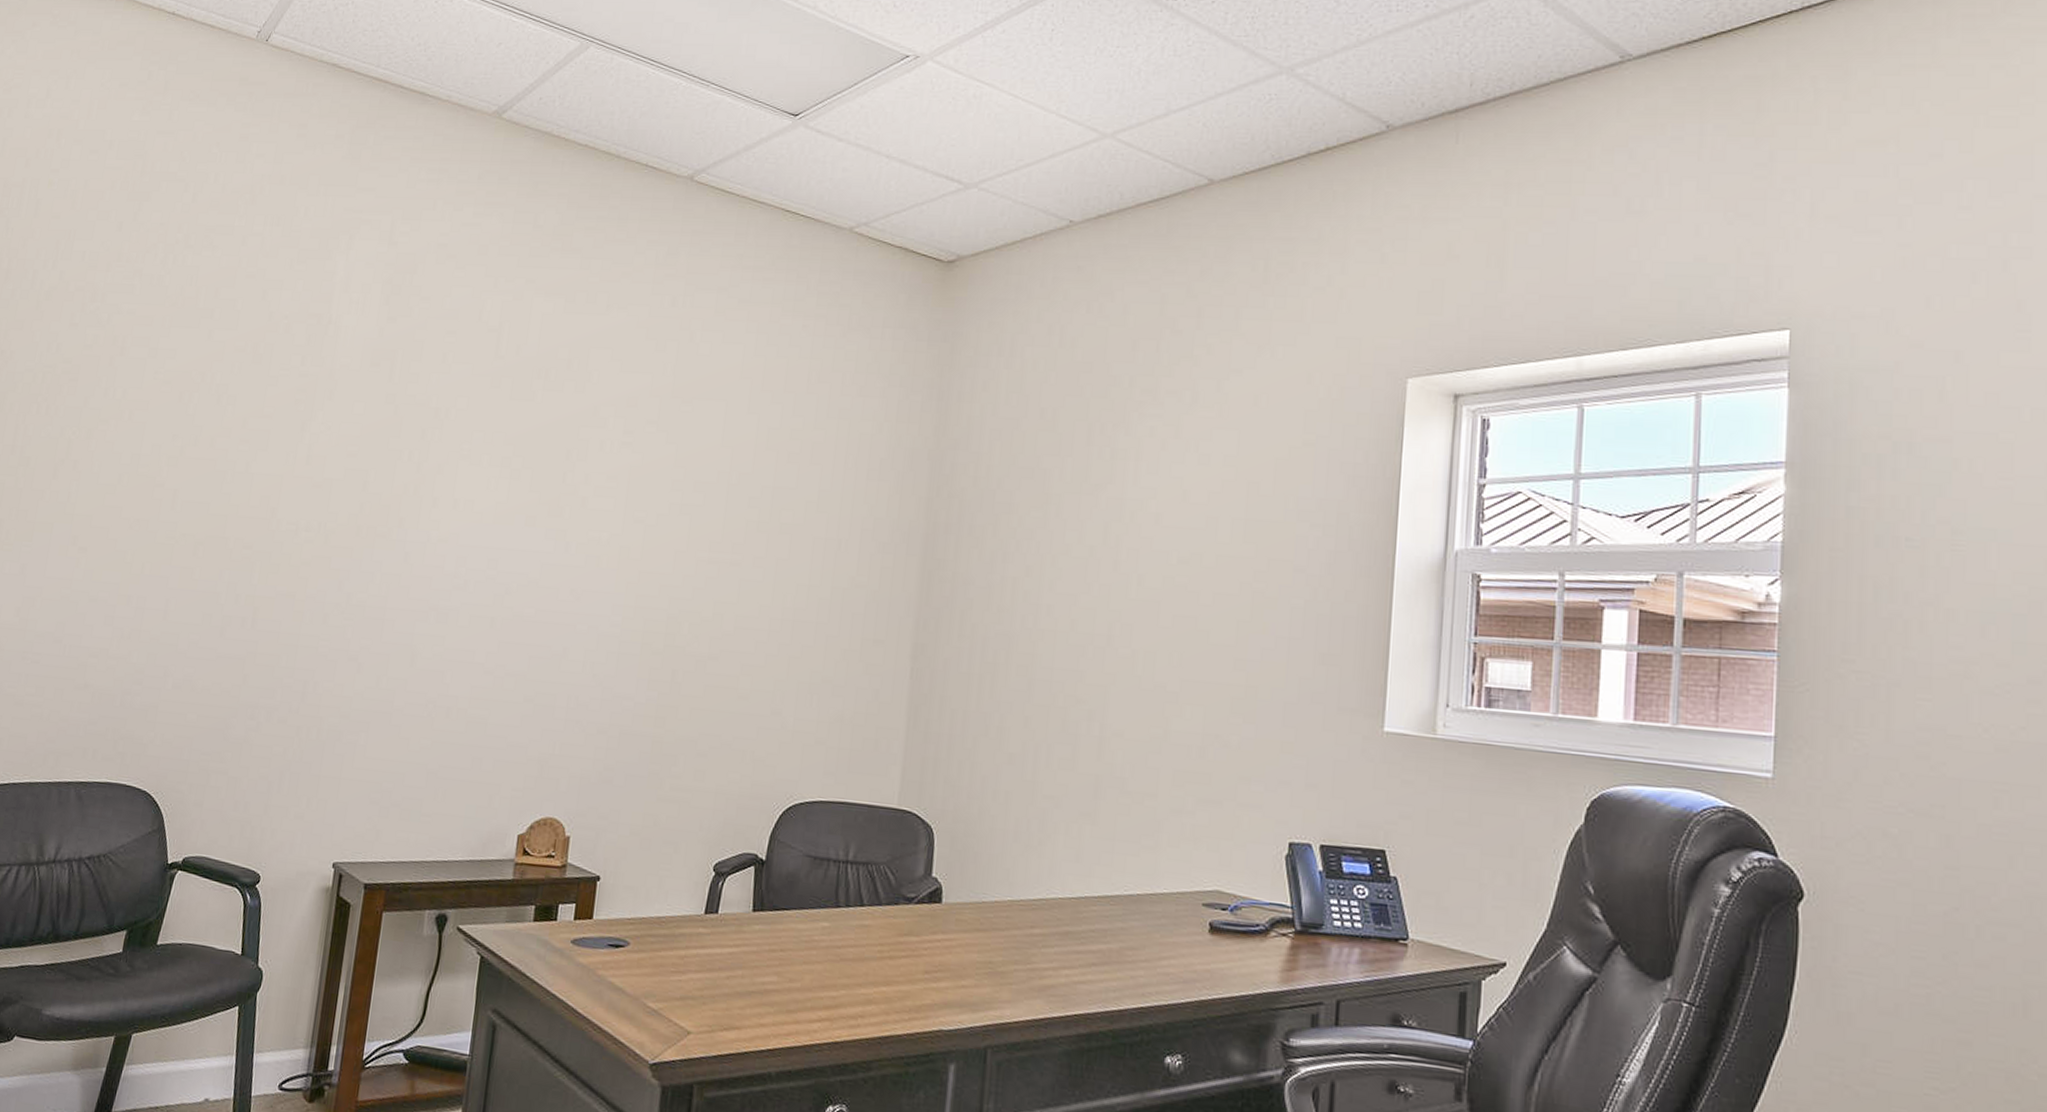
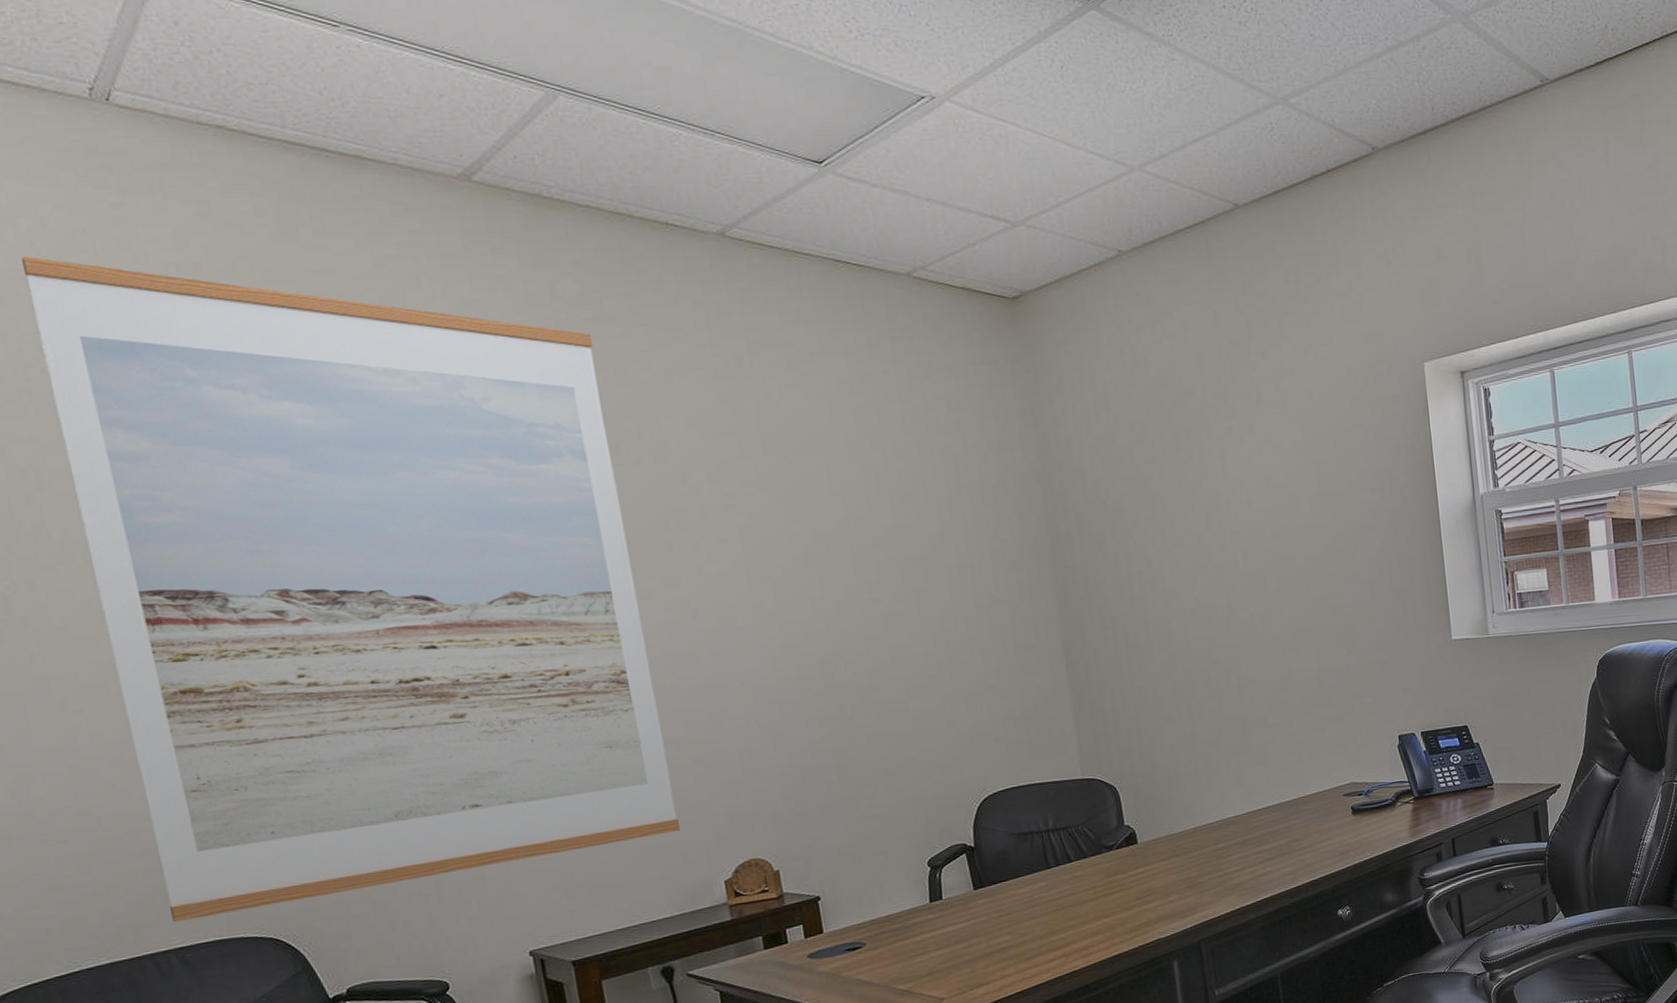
wall art: none [83,162,555,771] -> present [22,255,681,923]

